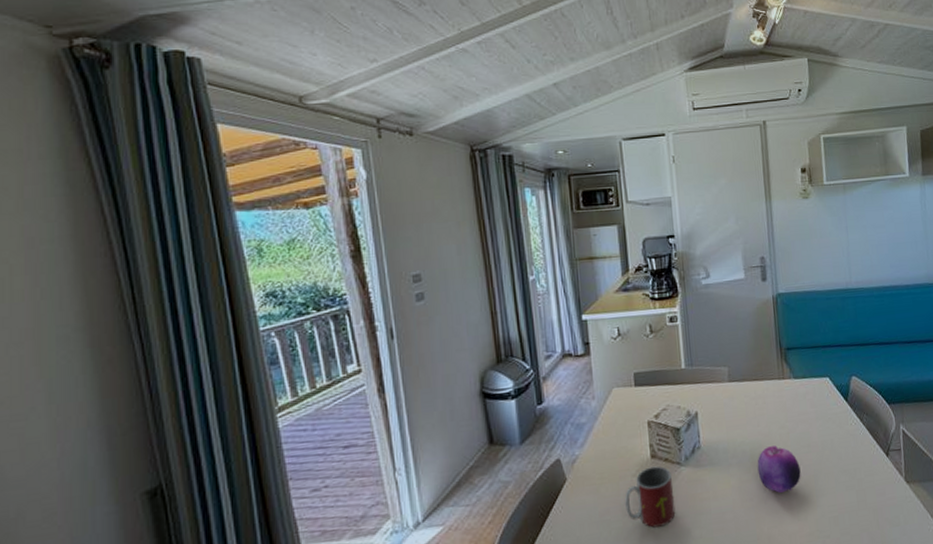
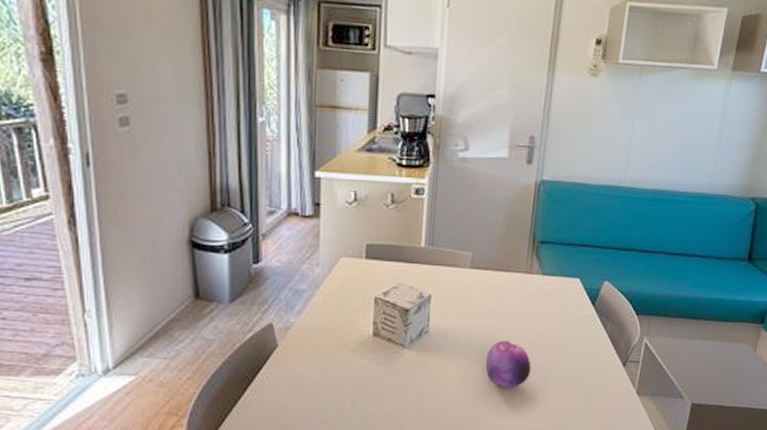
mug: present [625,466,676,528] -> none [338,345,393,406]

